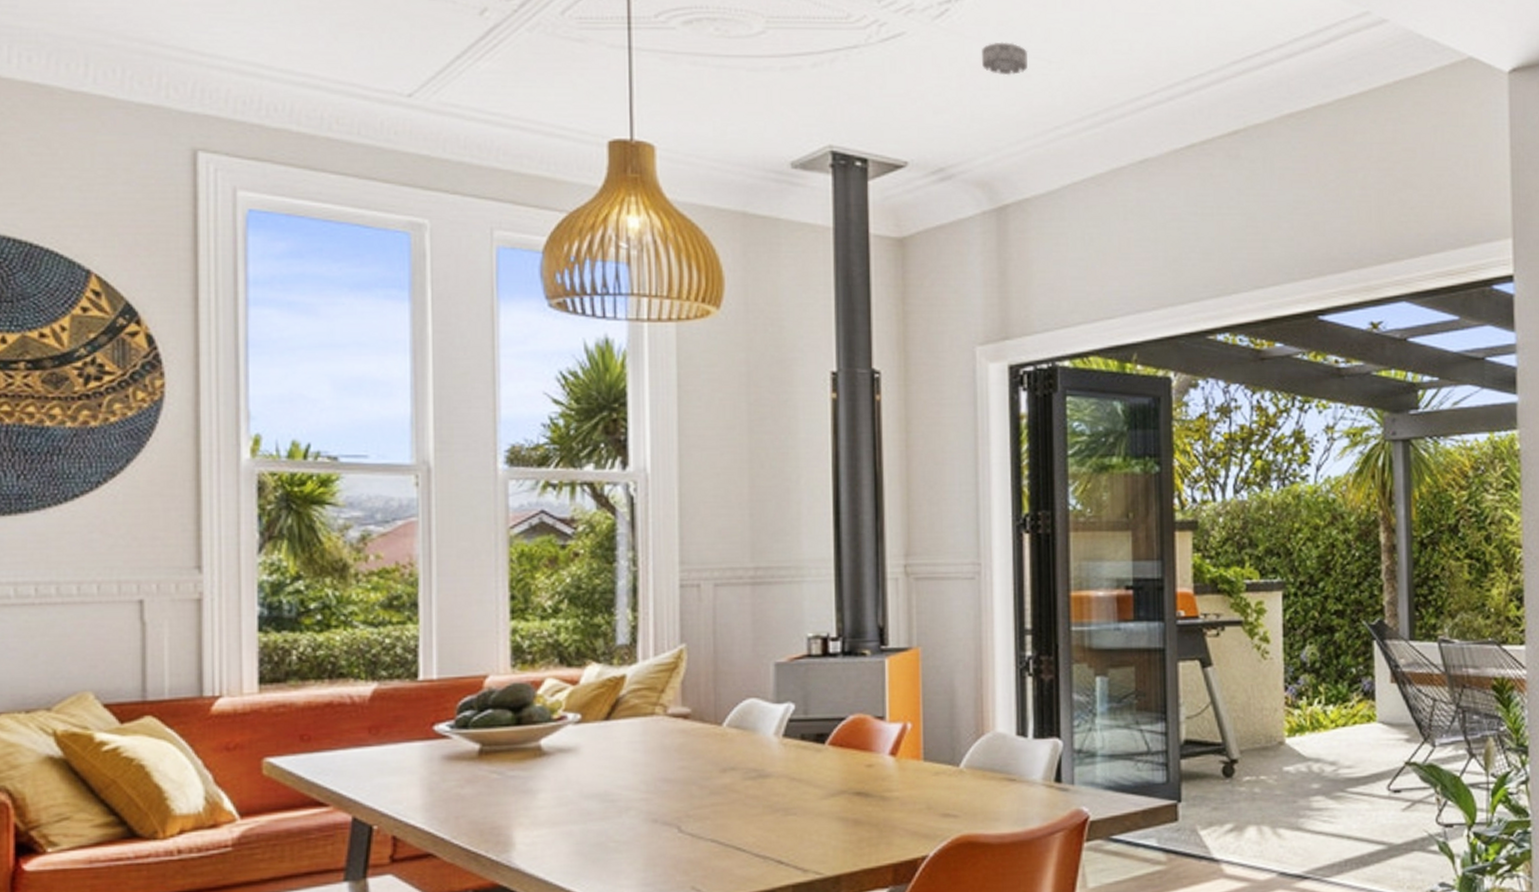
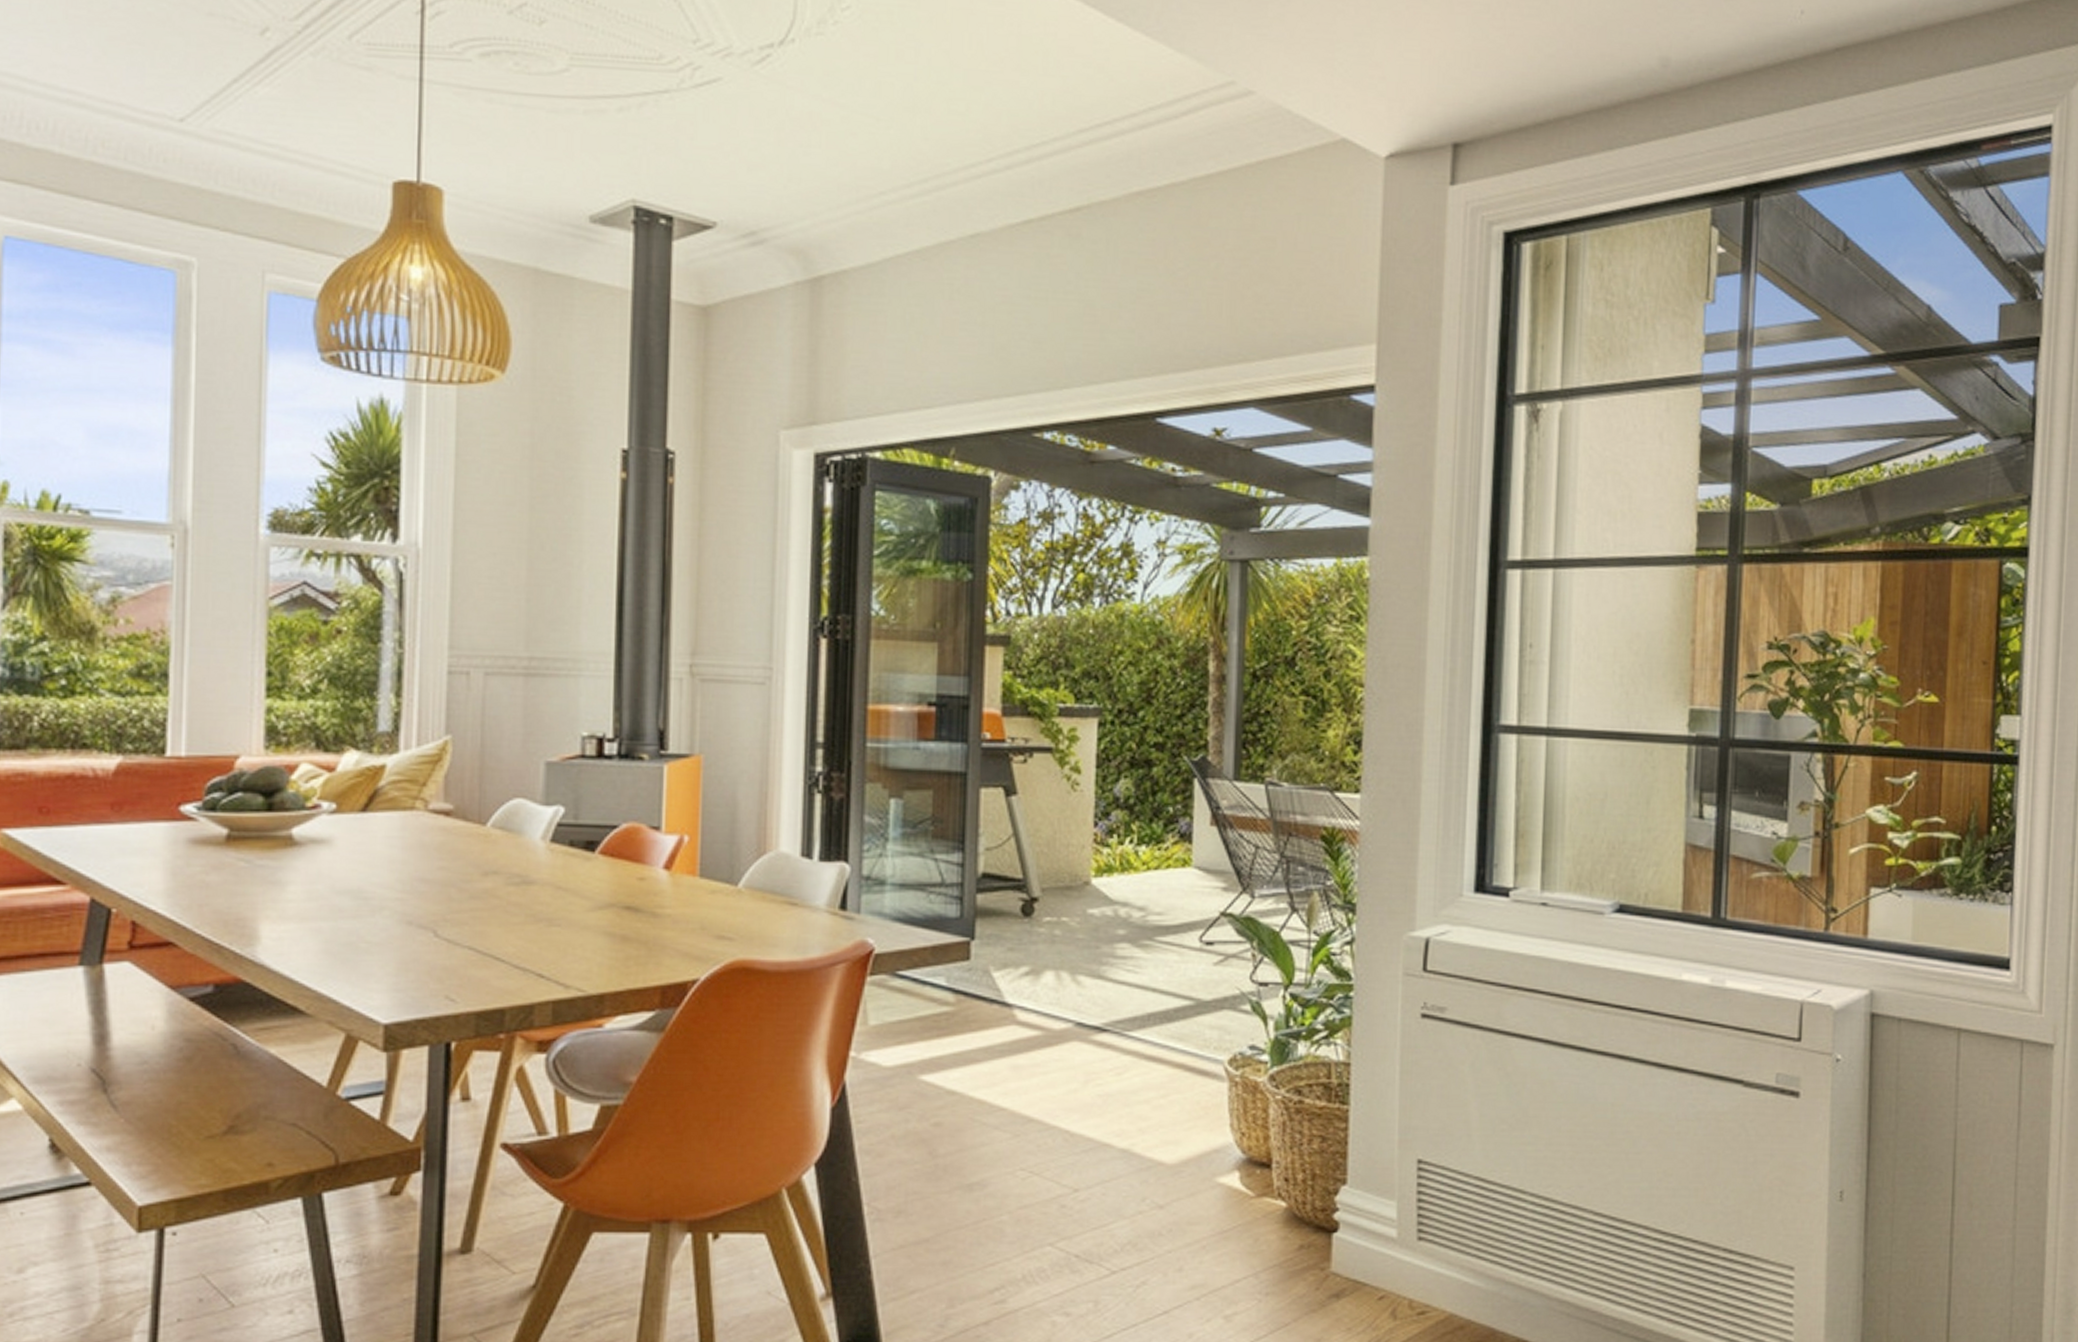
smoke detector: present [982,42,1028,76] -> none [804,94,855,133]

